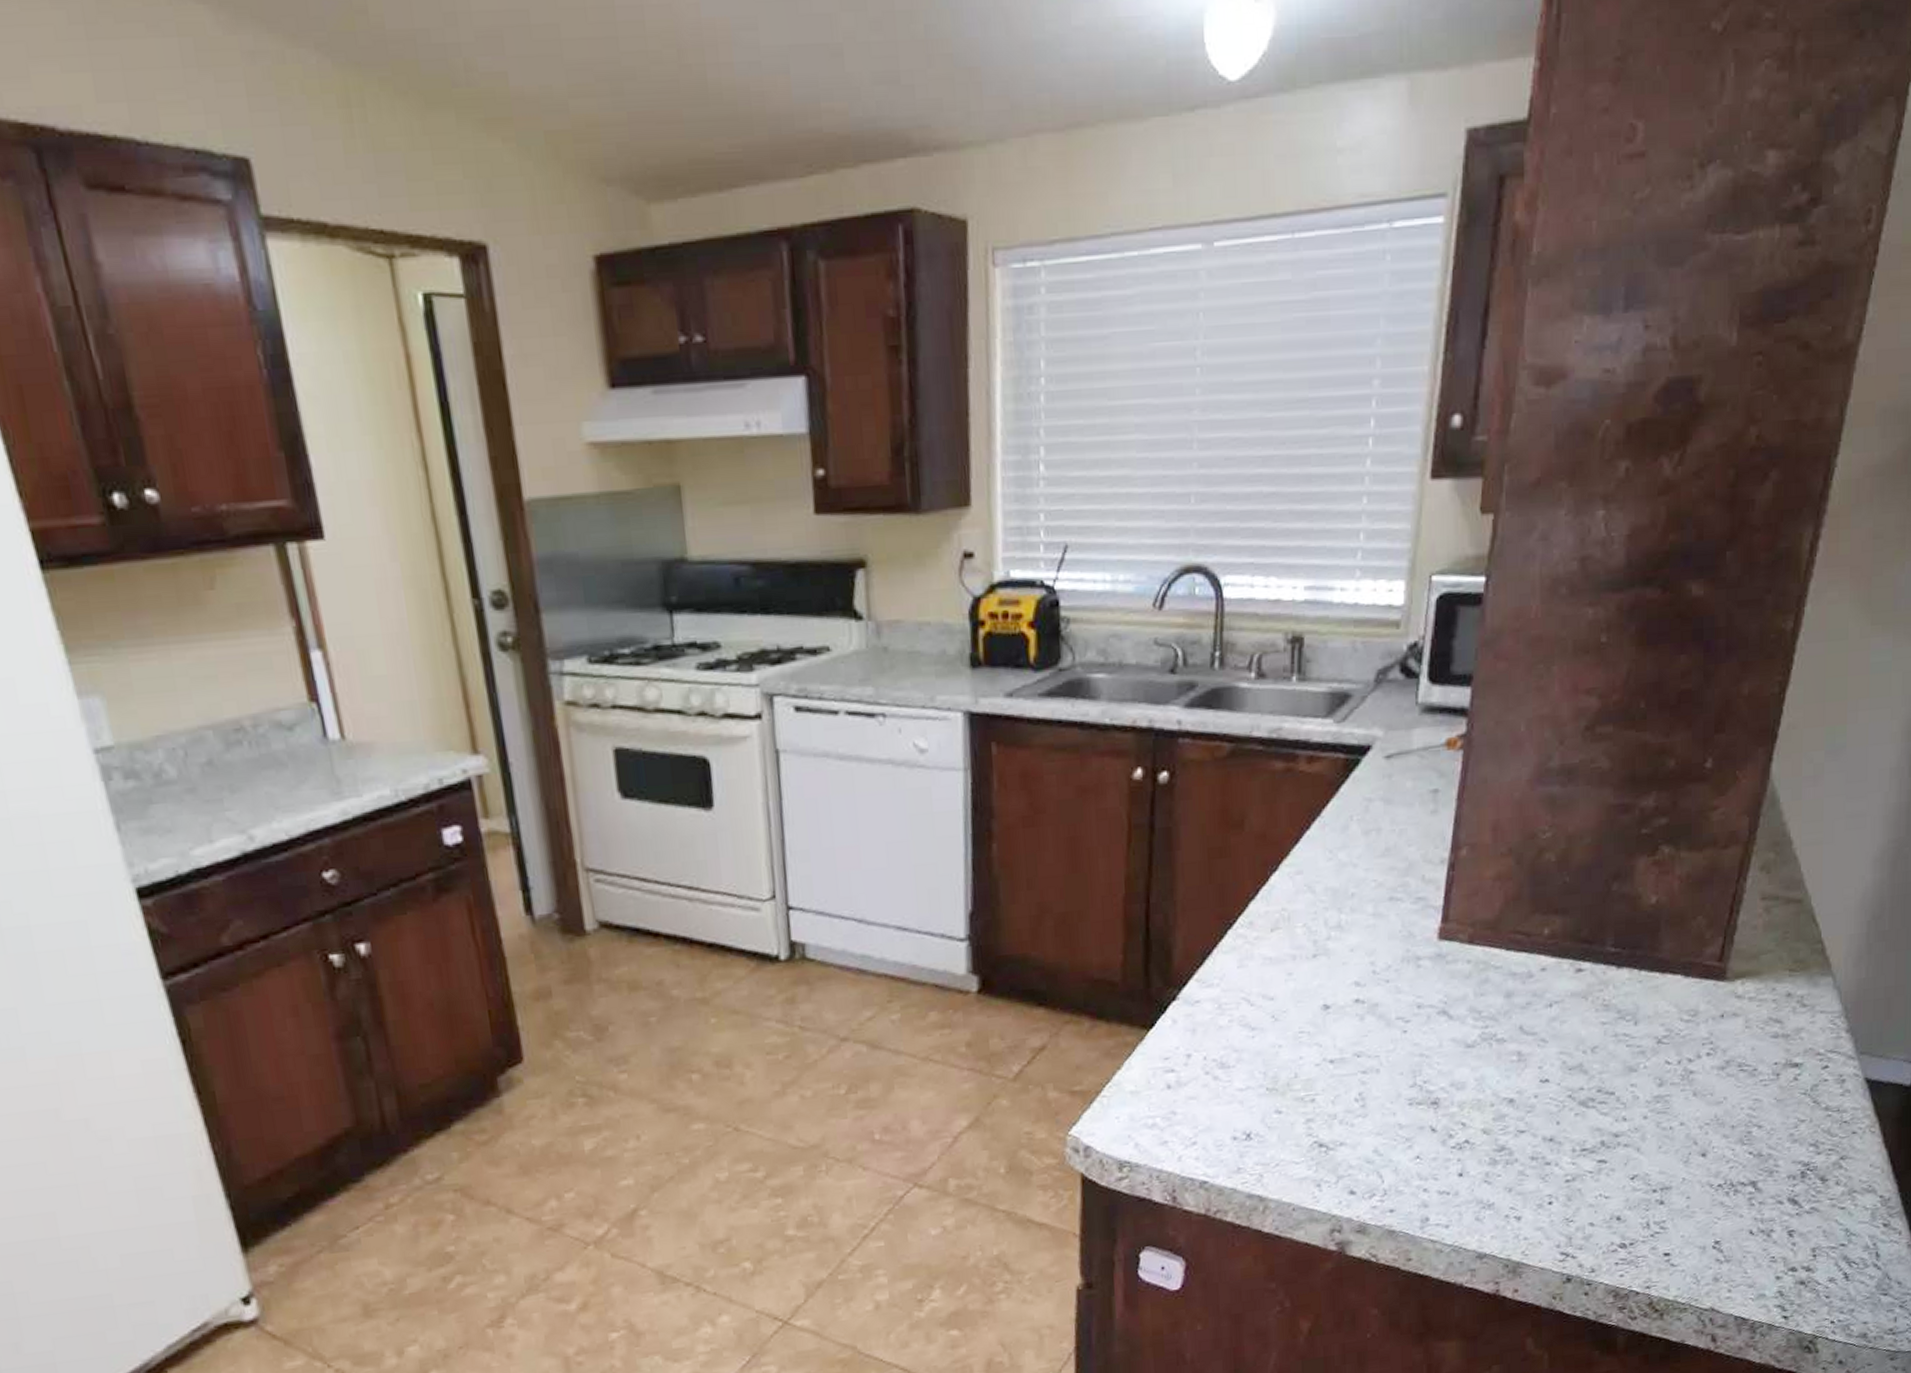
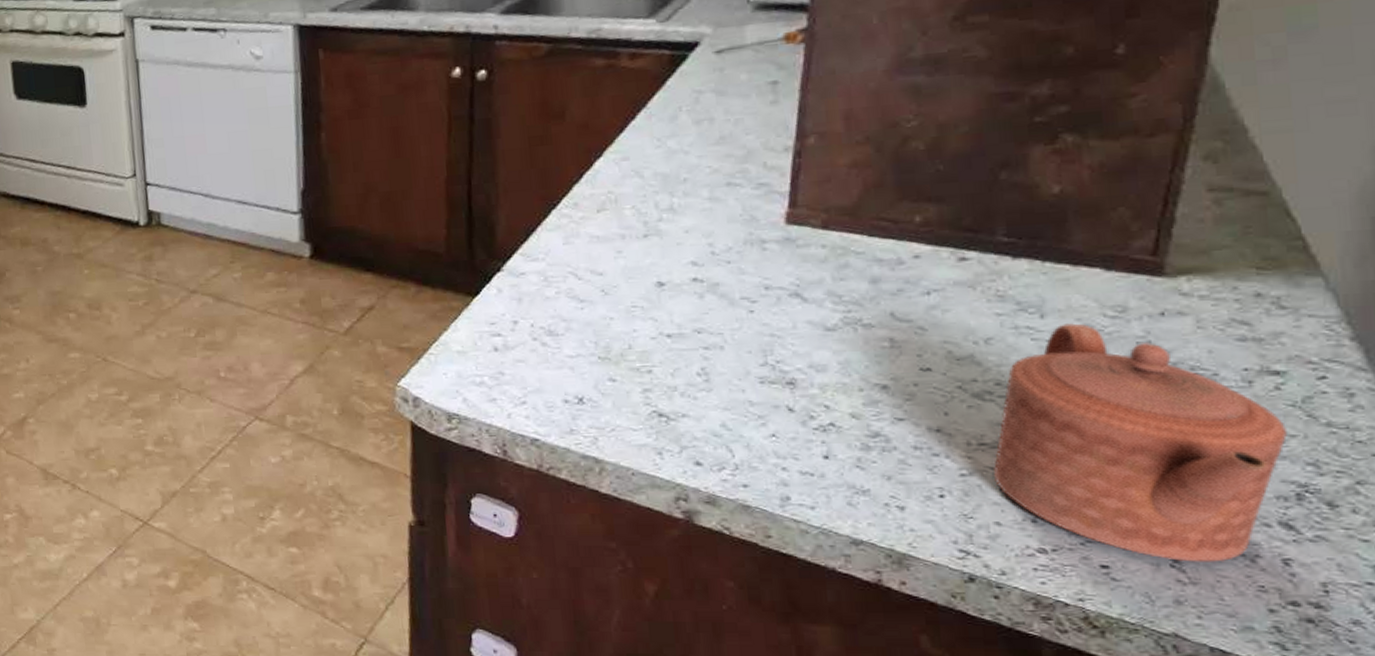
teapot: none [1590,1028,1799,1242] -> present [993,323,1287,562]

